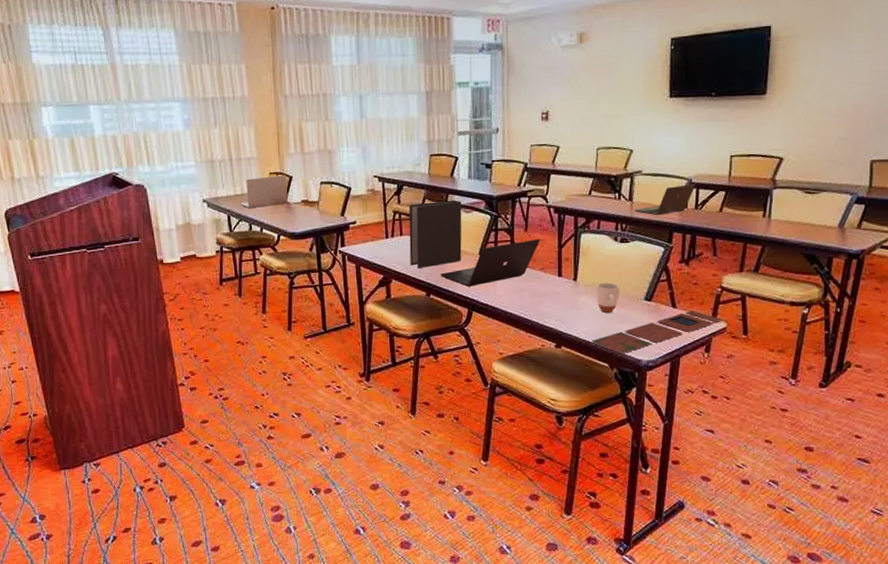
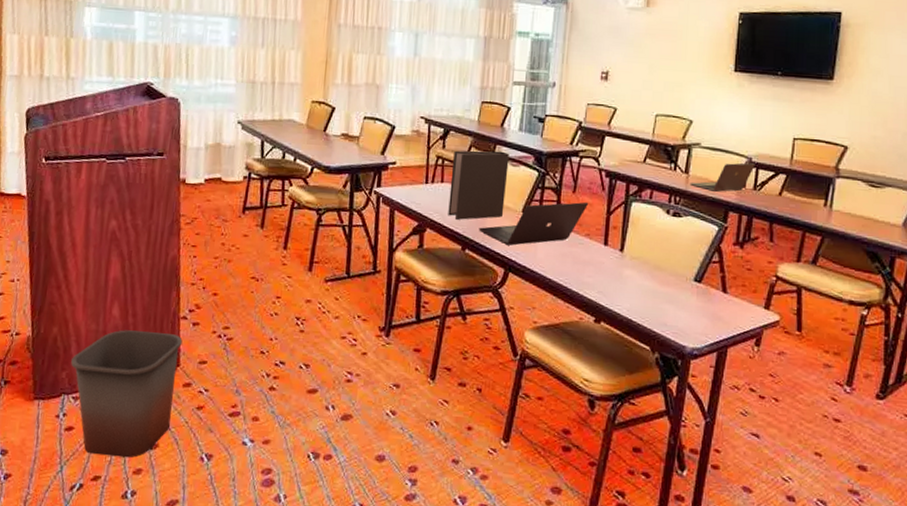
waste bin: none [87,400,184,511] -> present [71,330,183,458]
laptop: present [240,174,288,209] -> none [276,104,329,136]
papers: present [592,310,724,354] -> none [634,298,777,337]
mug: present [596,282,620,313] -> none [642,257,669,291]

